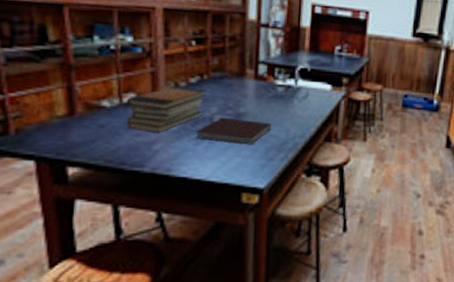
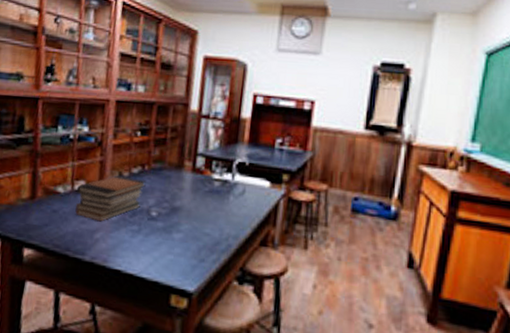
notebook: present [195,117,271,145] -> none [132,210,205,243]

